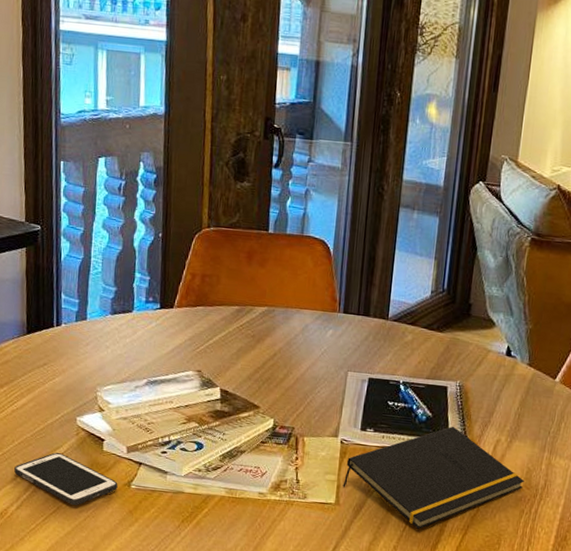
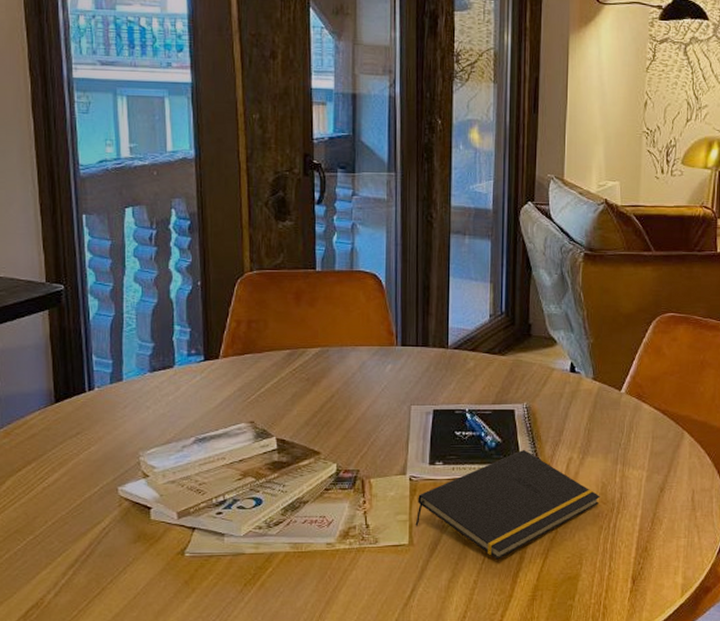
cell phone: present [14,452,118,506] -> none [49,528,170,584]

